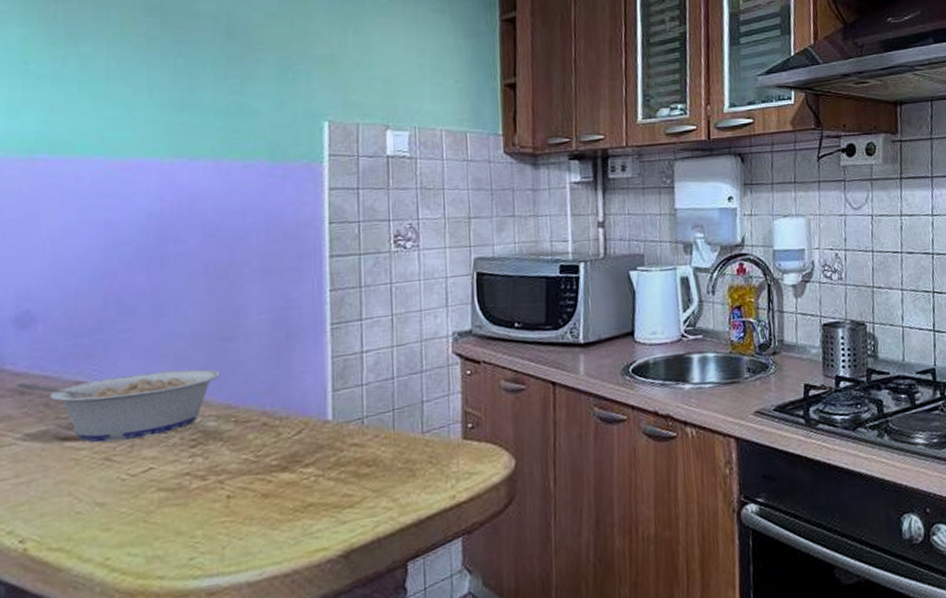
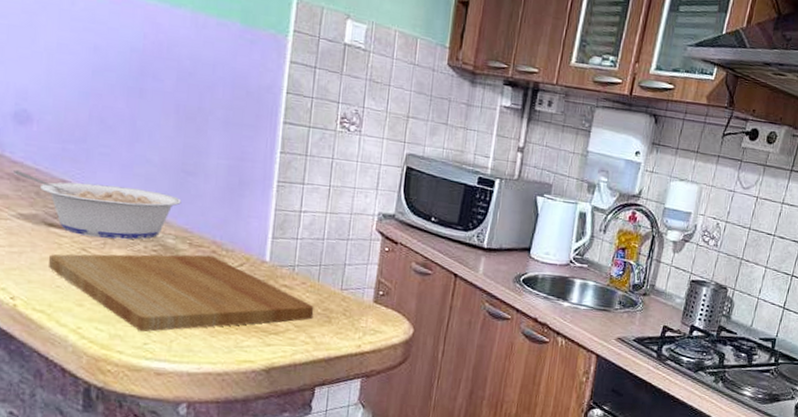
cutting board: none [65,429,393,544] -> present [49,254,314,332]

